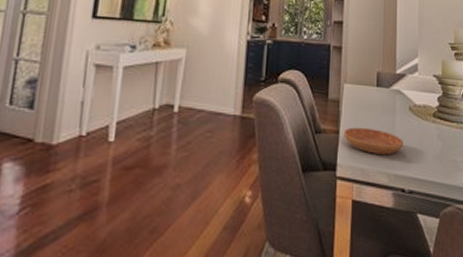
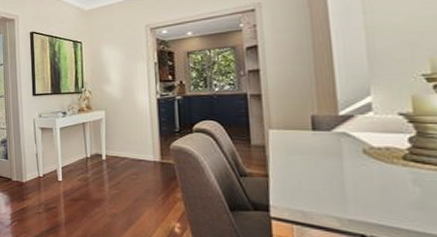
saucer: present [344,127,403,156] -> none [274,171,358,200]

